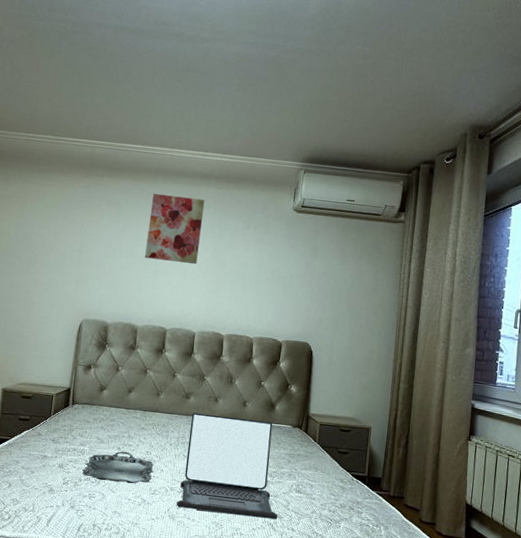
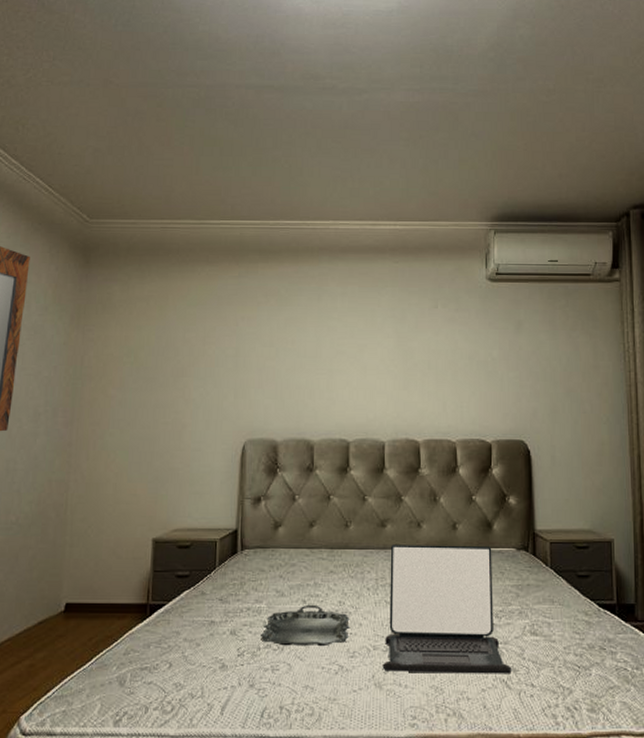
wall art: present [145,194,205,265] -> none [315,277,381,358]

